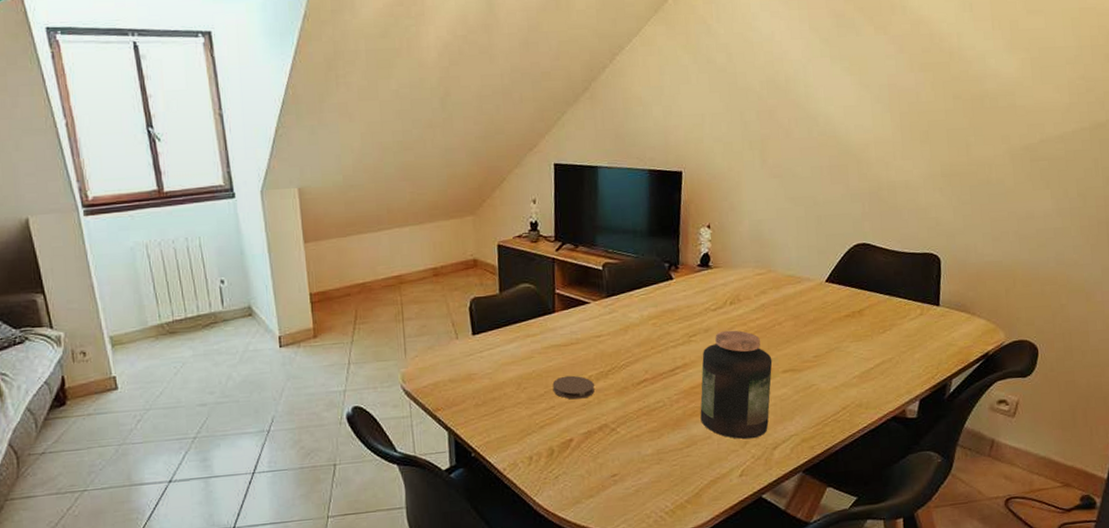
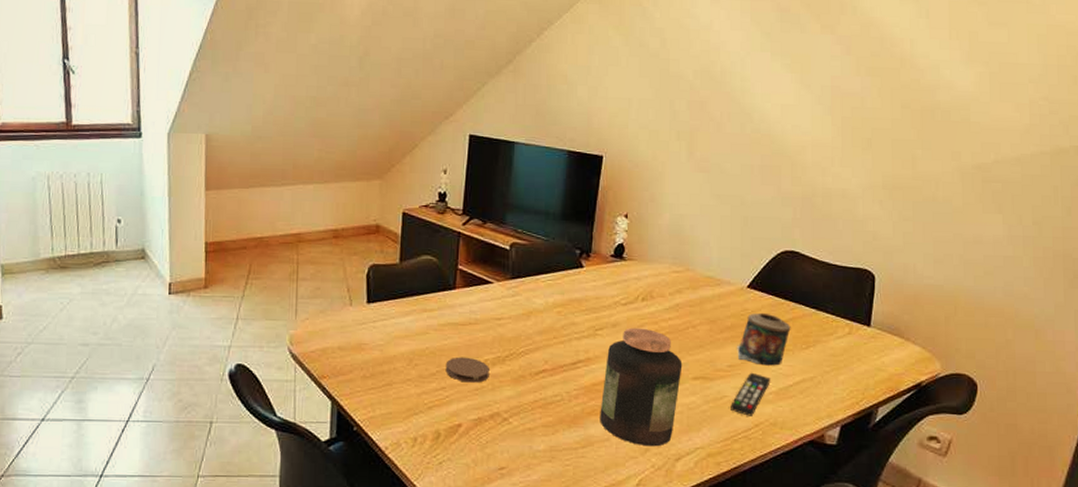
remote control: none [819,360,854,401] -> present [731,372,771,416]
candle: none [820,303,868,353] -> present [737,312,791,366]

